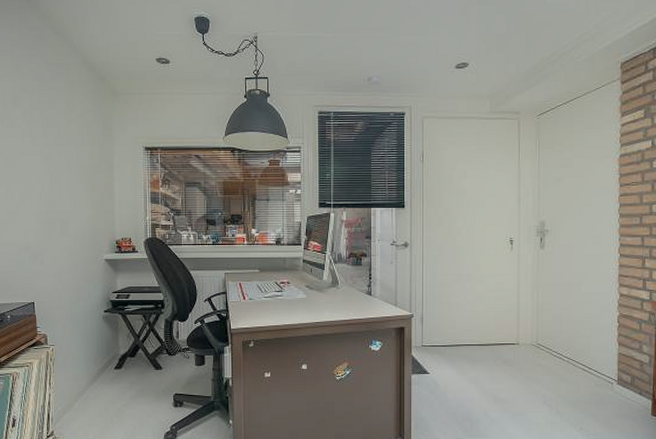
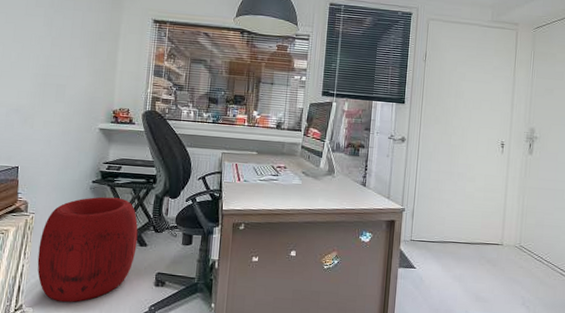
pouf: none [62,325,153,426] -> present [37,196,138,302]

